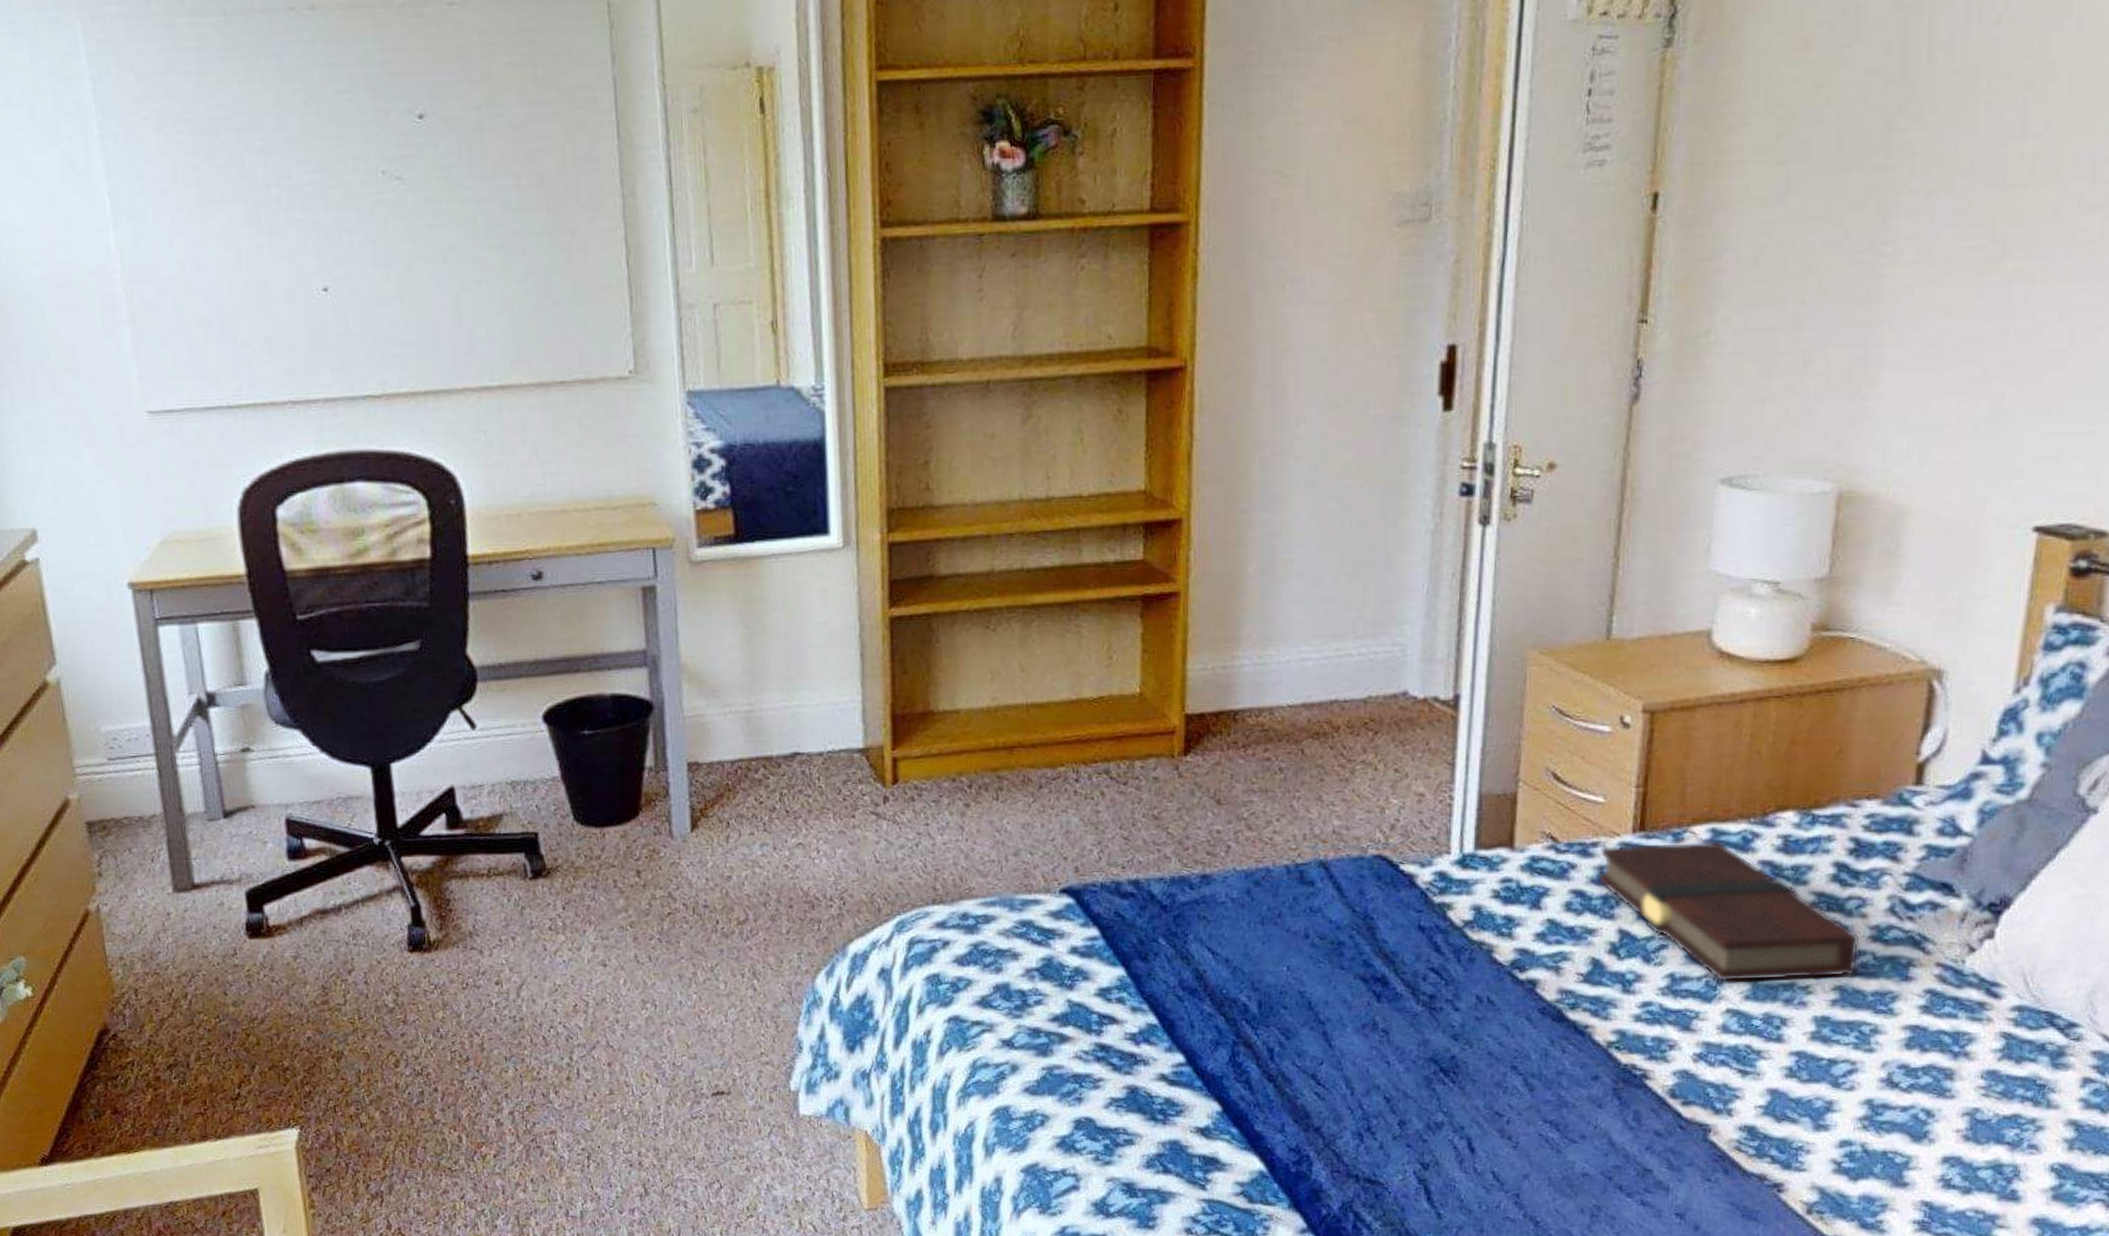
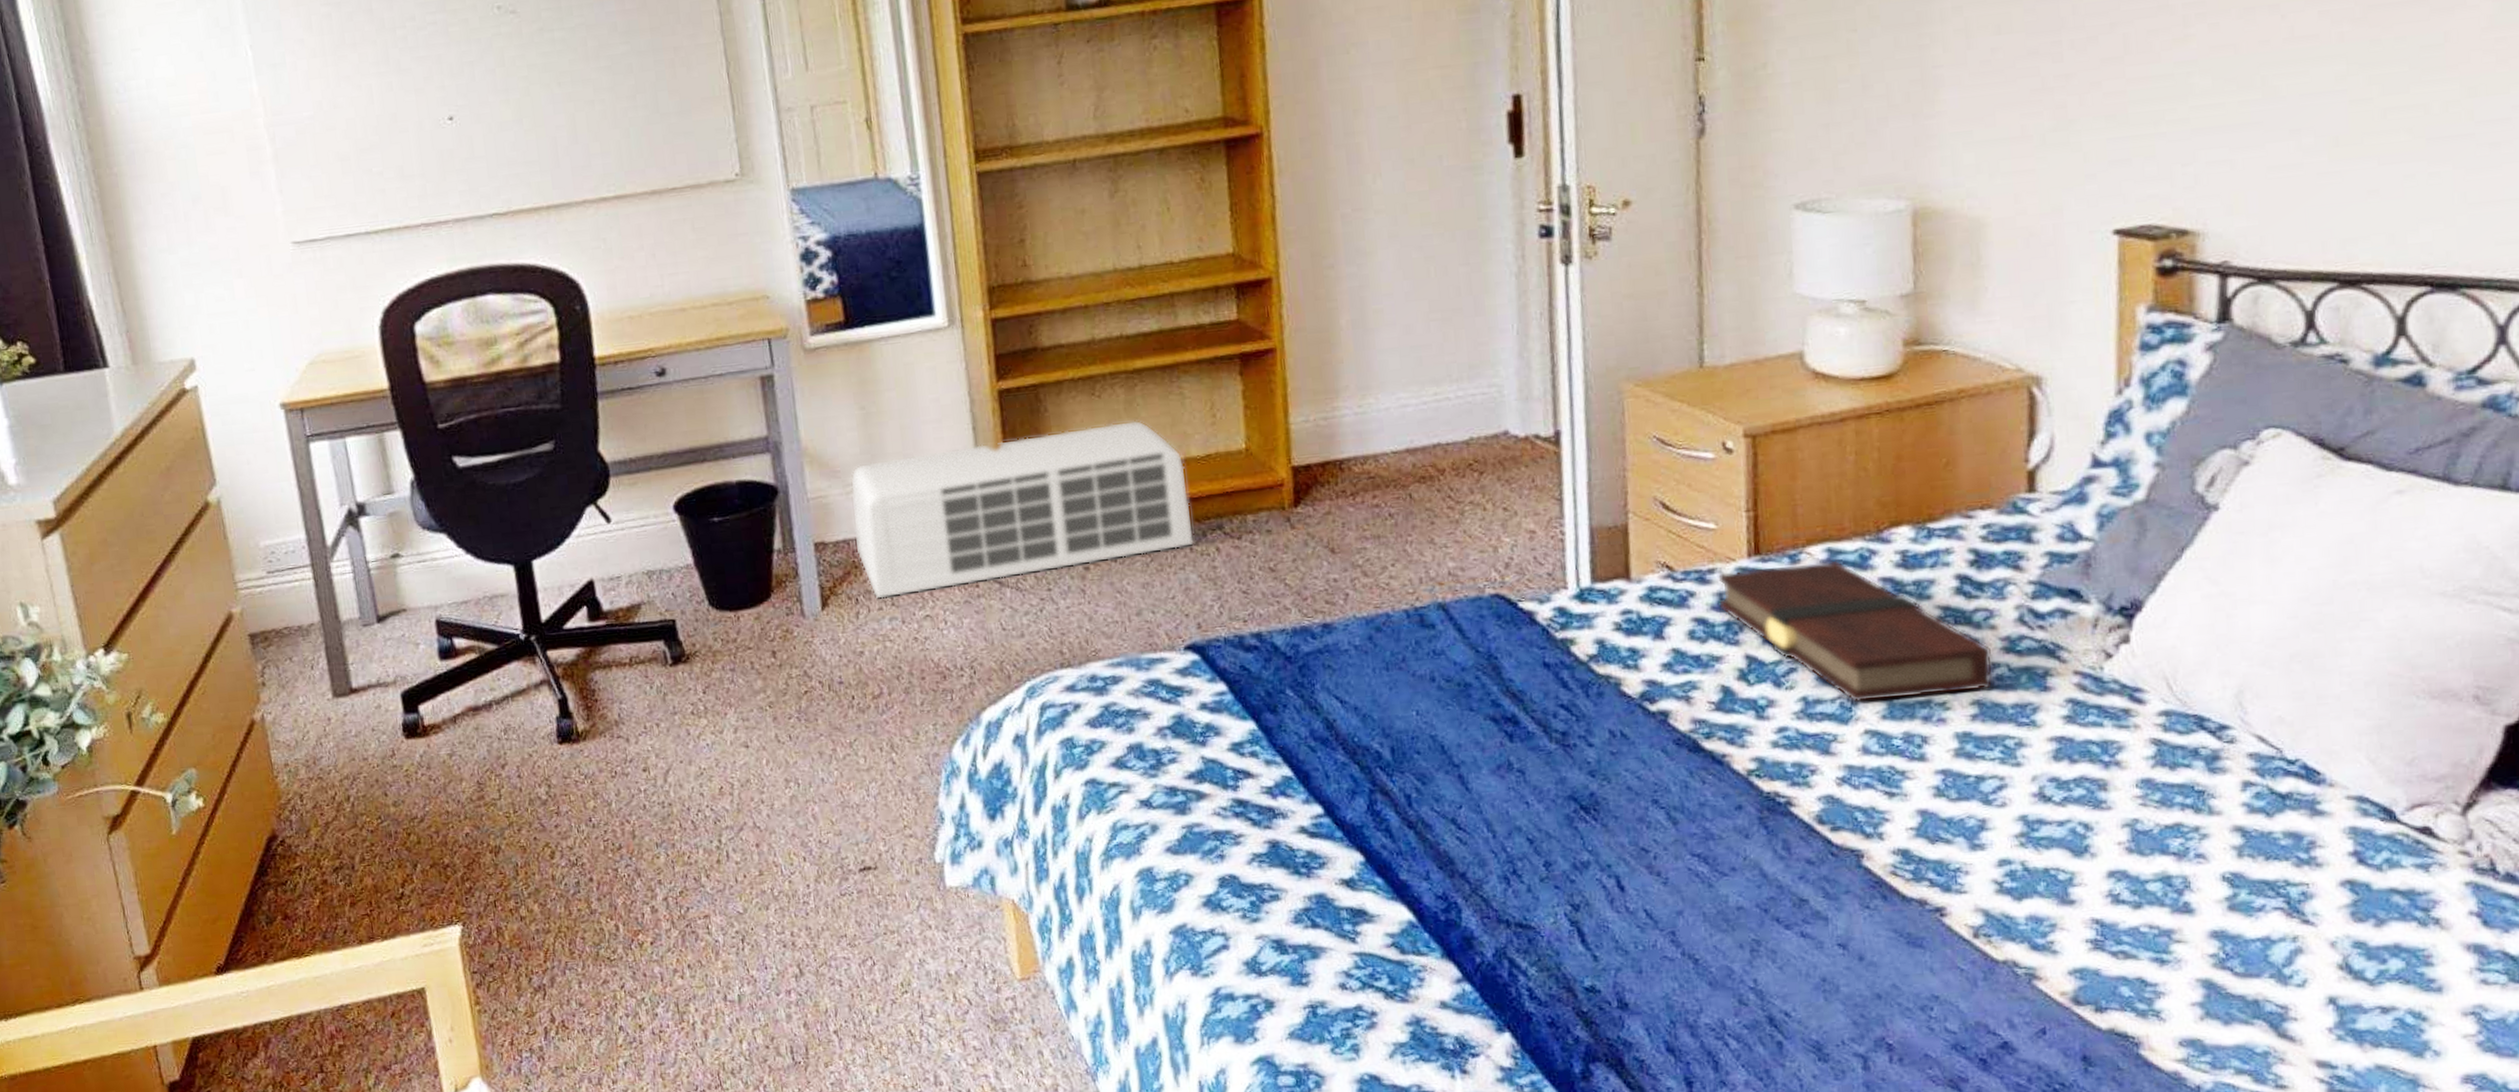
air conditioner: none [728,656,1080,824] -> present [850,420,1195,599]

